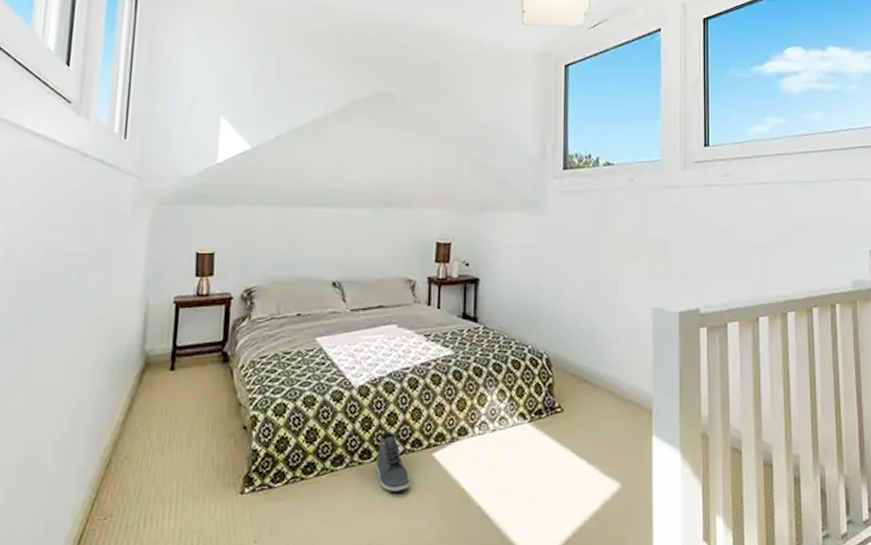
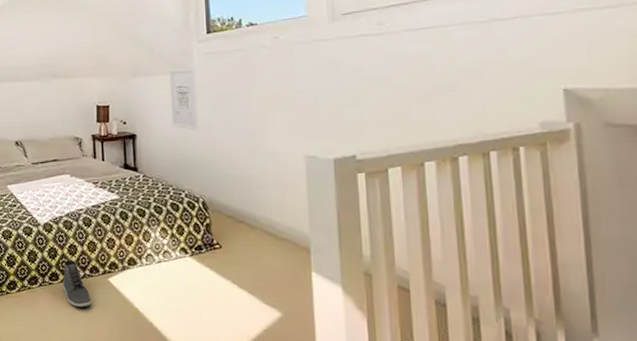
wall art: none [520,205,549,278] -> present [169,68,199,132]

